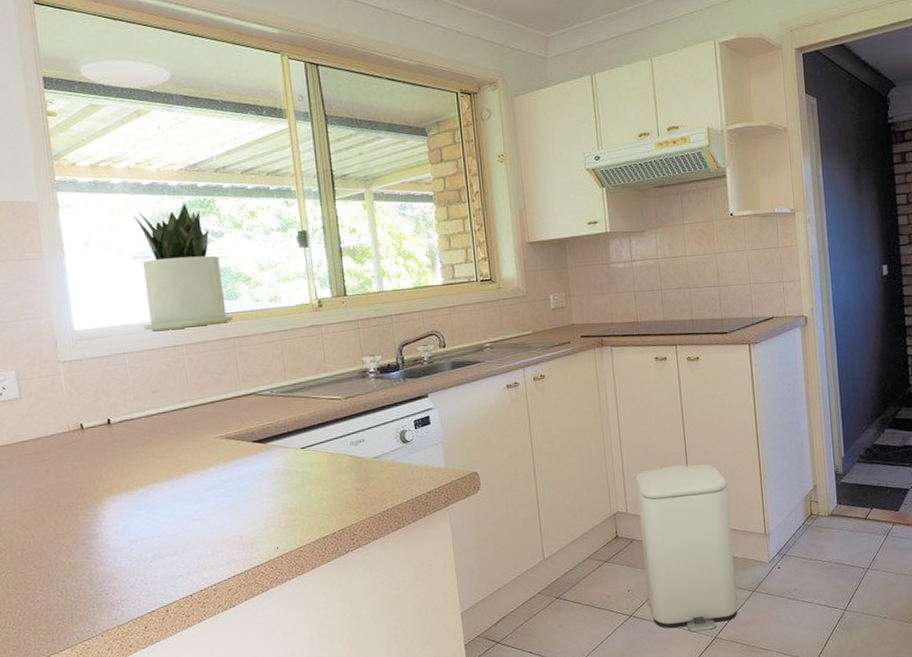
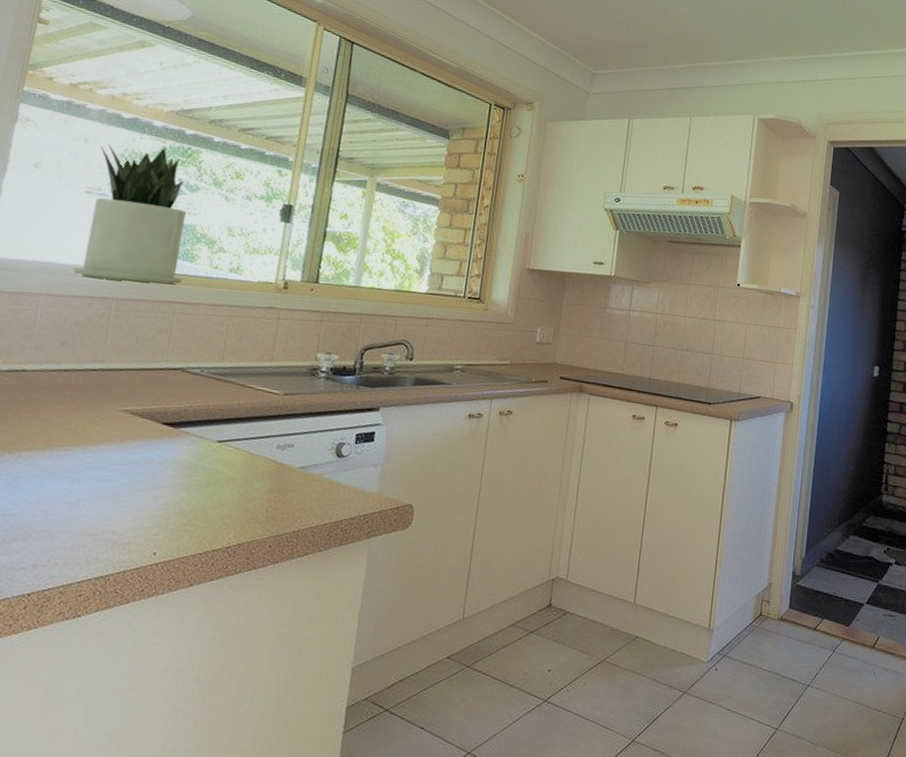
pedal bin: present [635,464,738,633] -> none [568,535,681,732]

